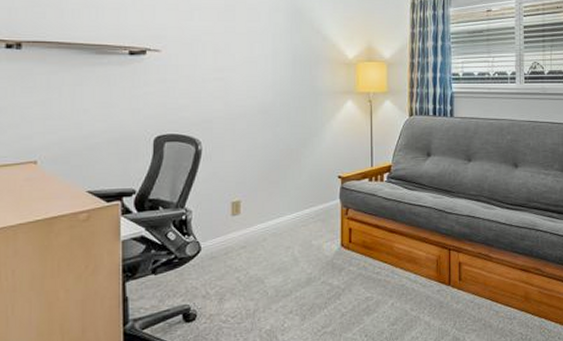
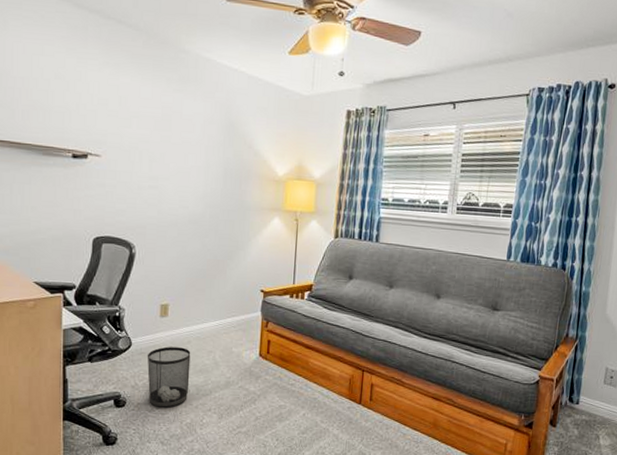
waste bin: none [218,246,267,316] -> present [147,346,191,408]

